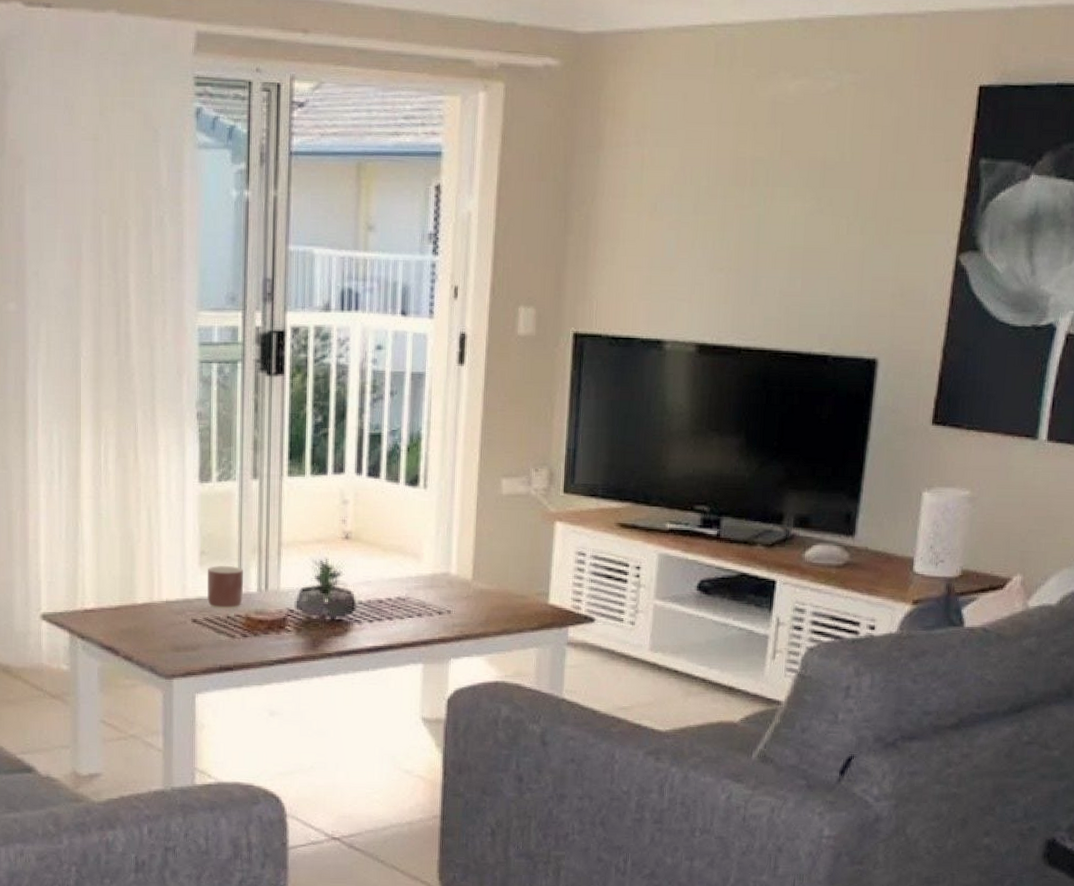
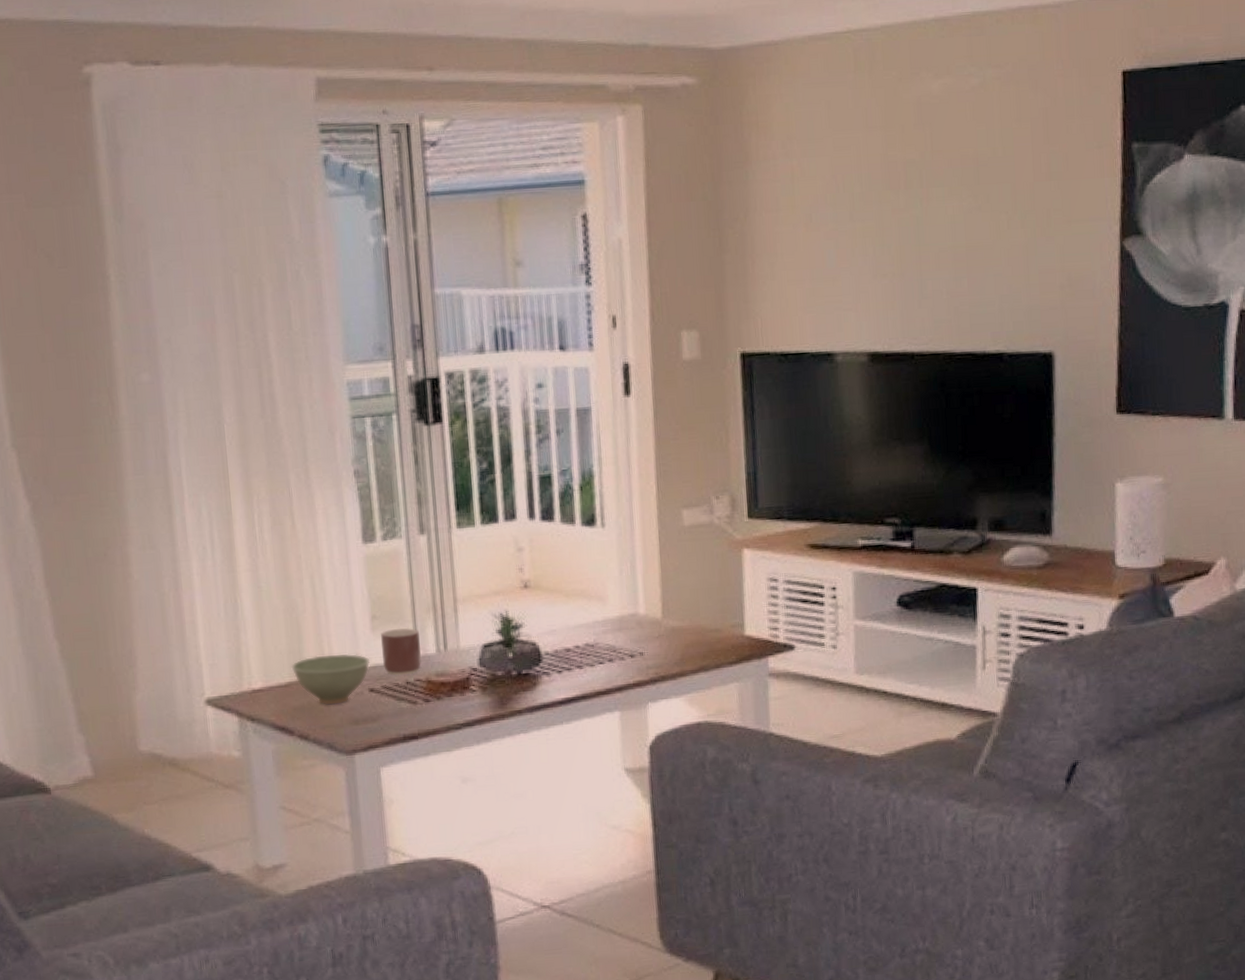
bowl: none [122,583,196,631] -> present [291,654,371,705]

